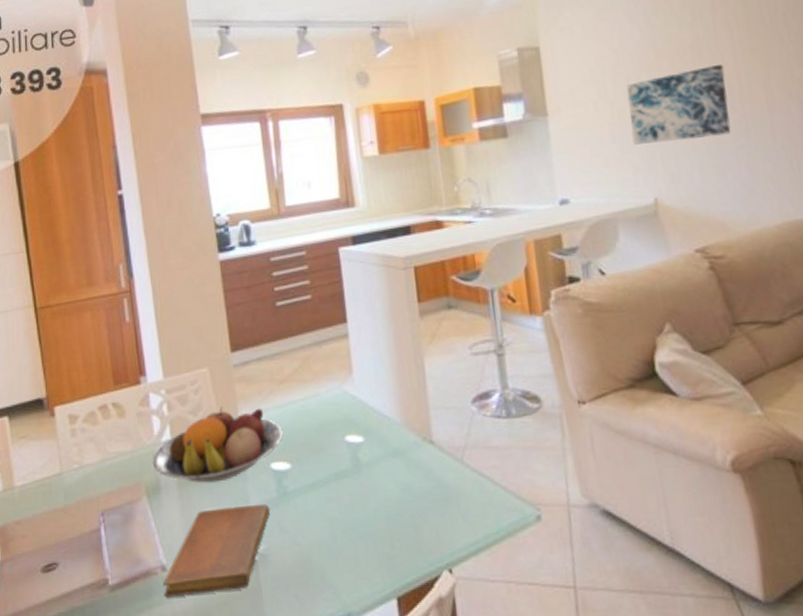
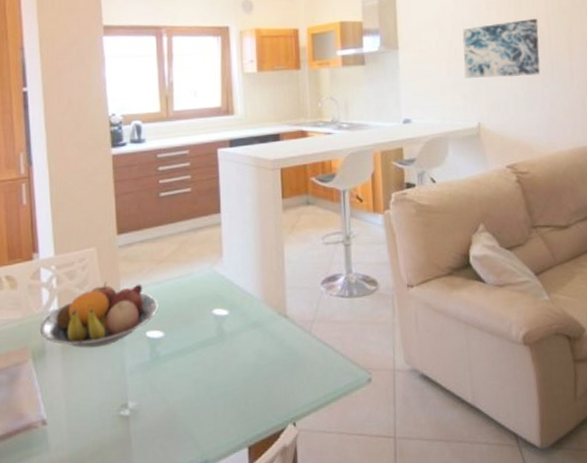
notebook: present [163,503,270,598] -> none [43,366,142,448]

